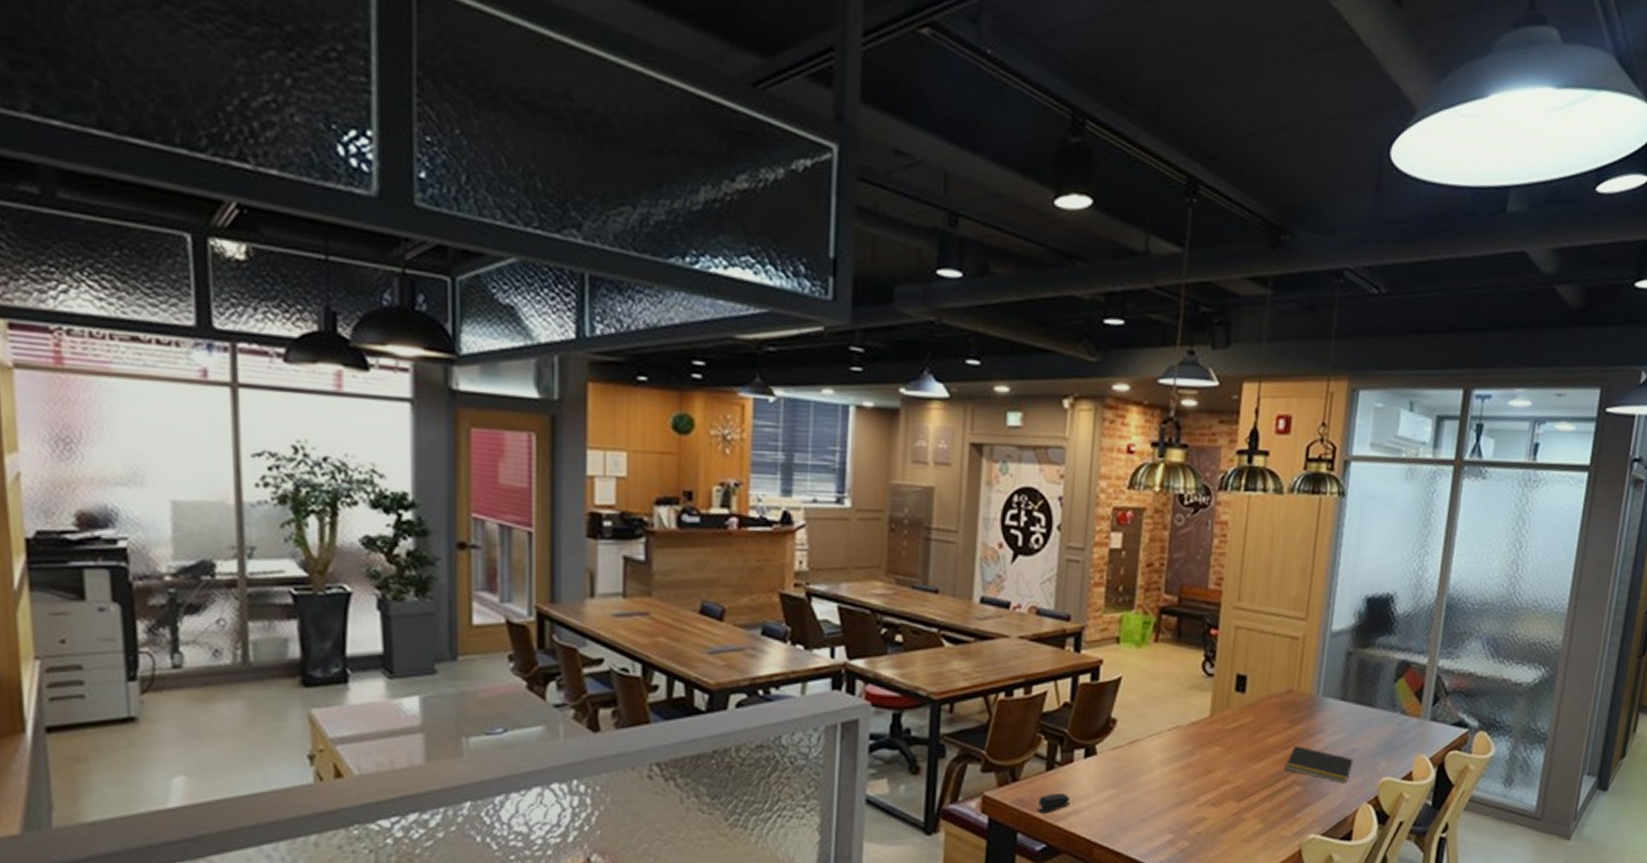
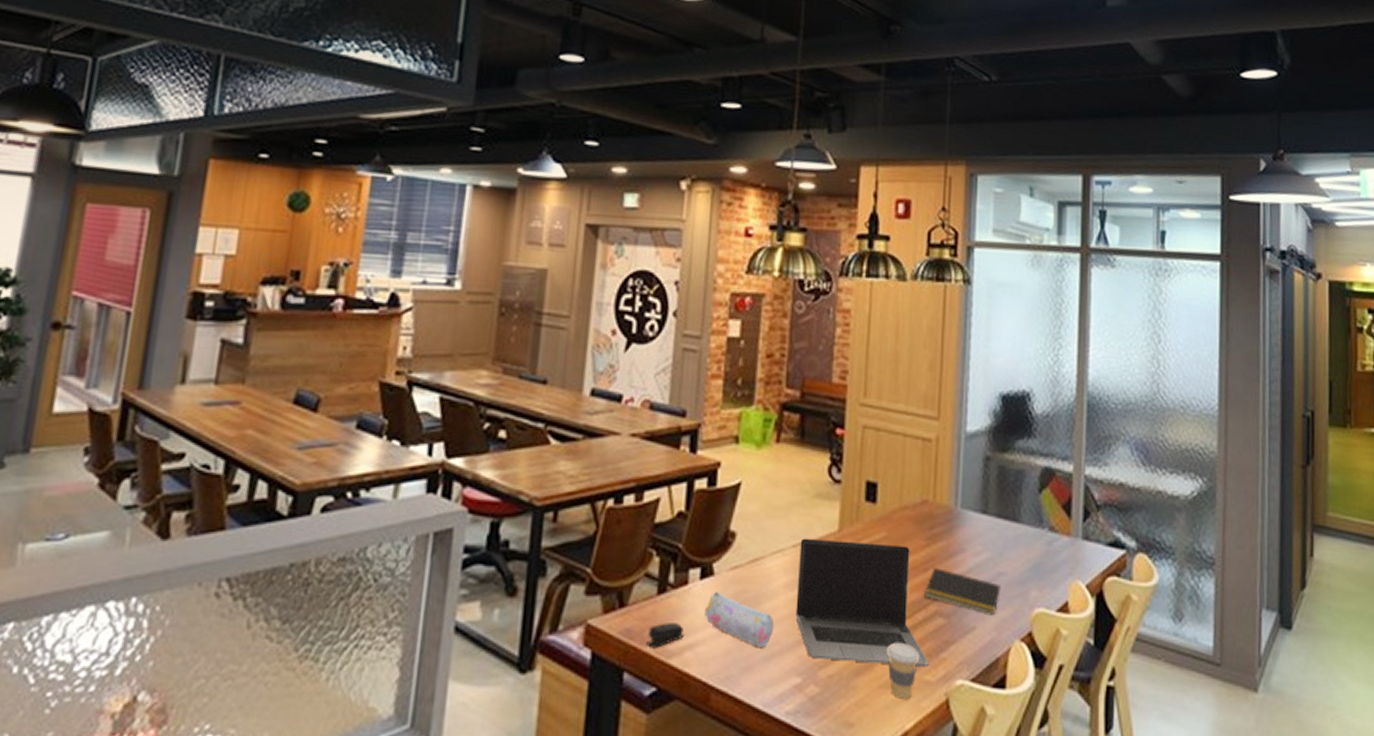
pencil case: none [1088,768,1151,811] -> present [705,592,775,647]
laptop computer: none [1169,723,1286,825] -> present [795,538,930,667]
coffee cup: none [1249,807,1278,850] -> present [887,643,920,699]

